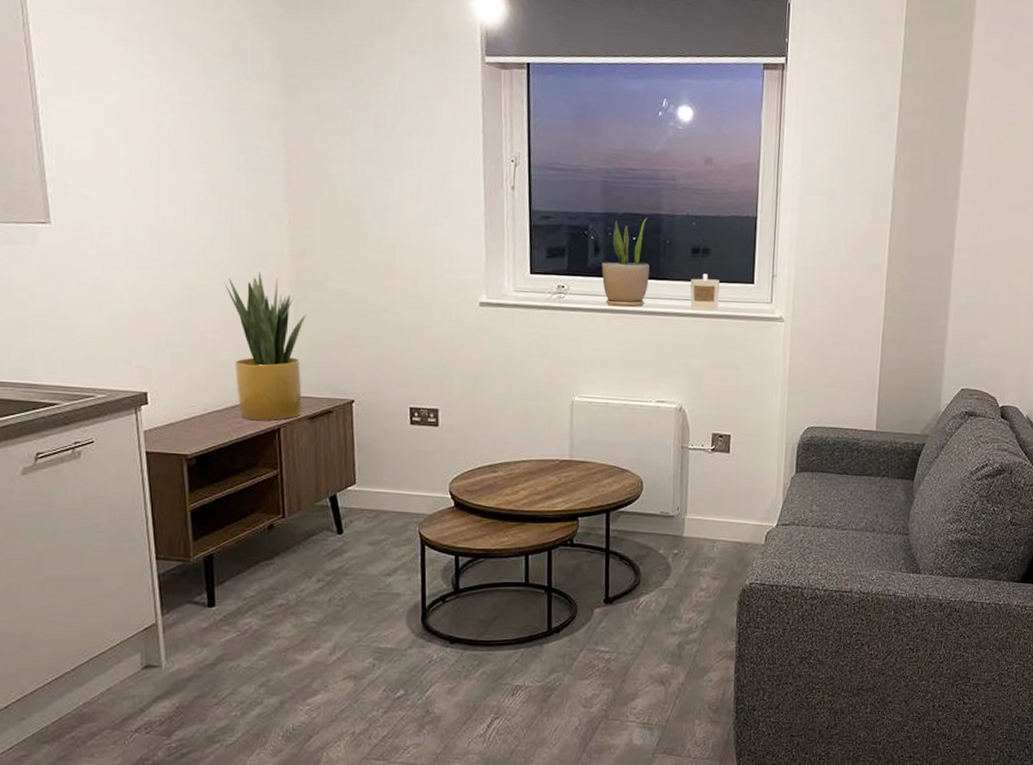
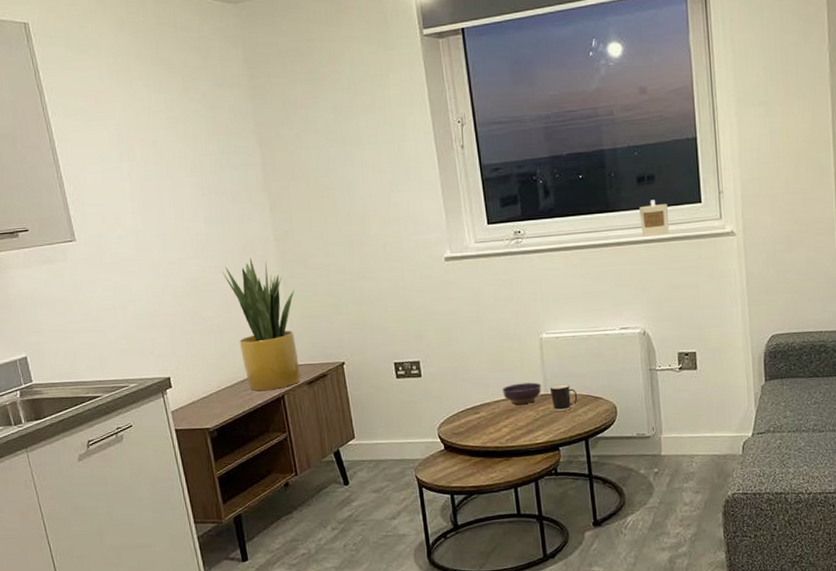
bowl: none [524,445,568,468] -> present [502,382,542,404]
mug: none [575,451,604,481] -> present [549,384,578,412]
potted plant: present [601,217,650,308] -> none [553,154,599,244]

